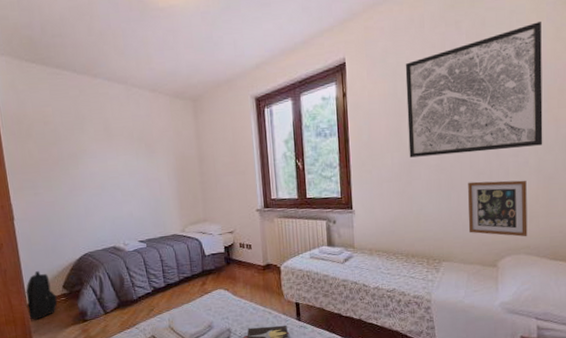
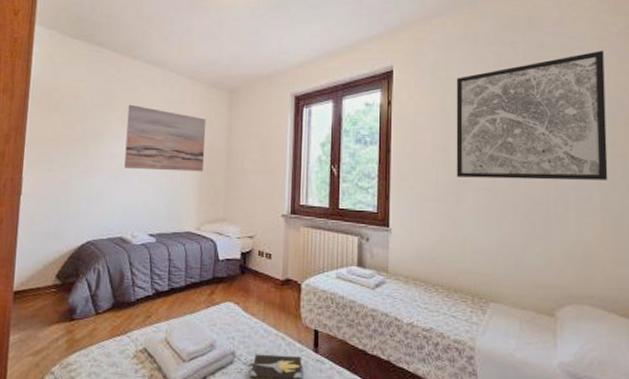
backpack: present [25,271,58,320] -> none [11,255,47,311]
wall art: none [98,123,180,184] -> present [124,104,207,172]
picture frame: present [468,180,528,237] -> none [521,212,592,285]

